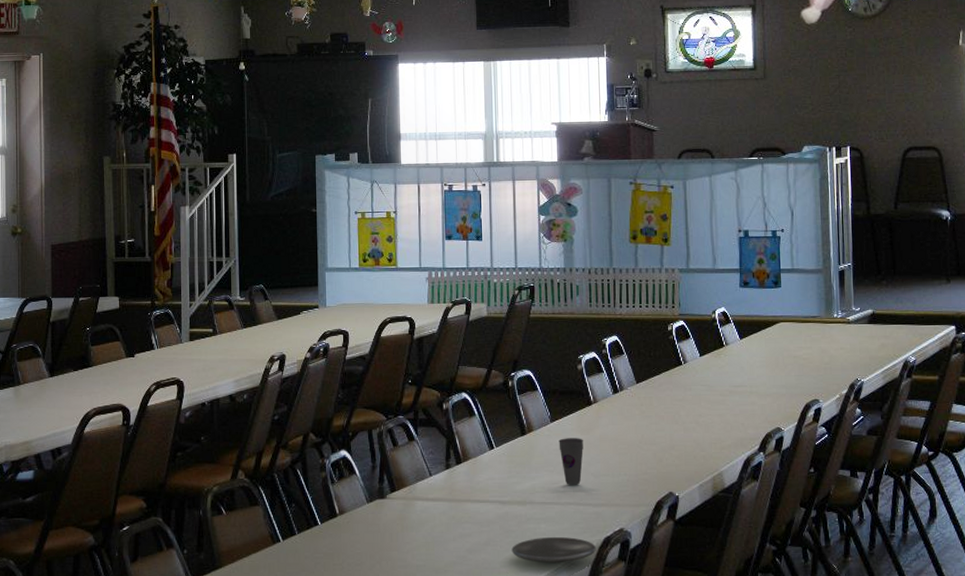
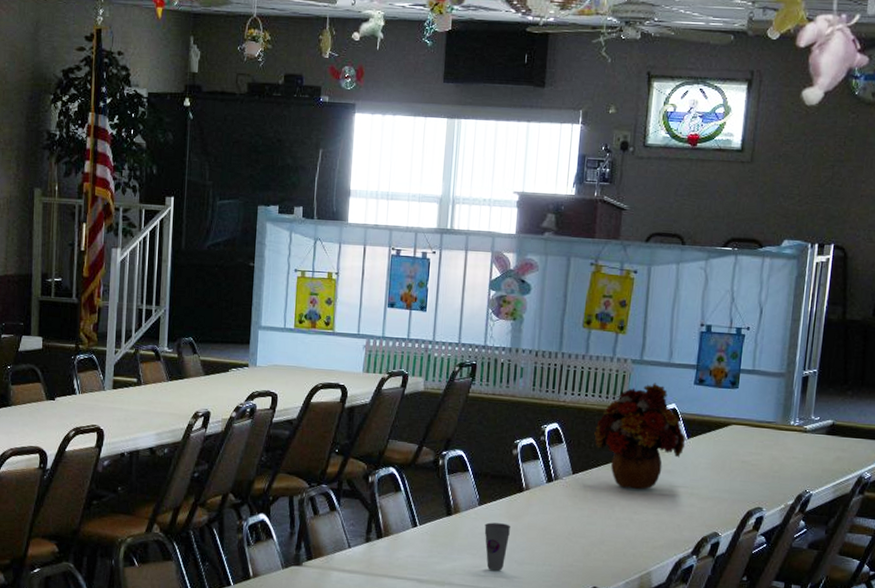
flower arrangement: none [652,289,739,394] -> present [594,383,686,490]

